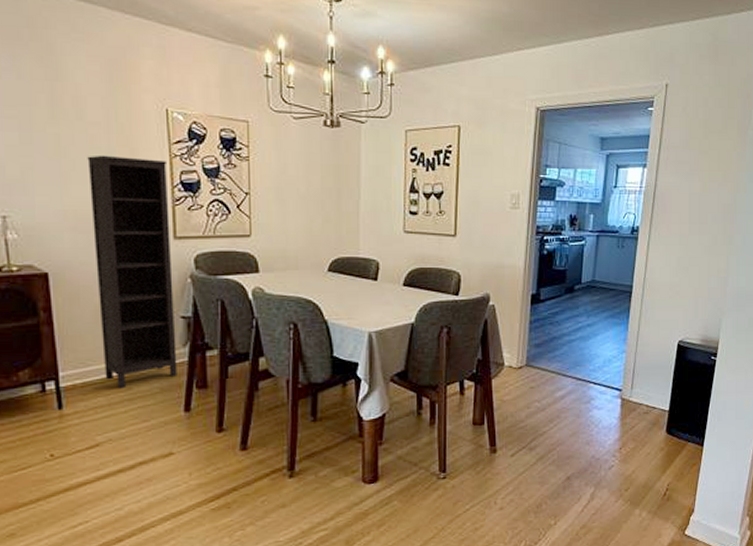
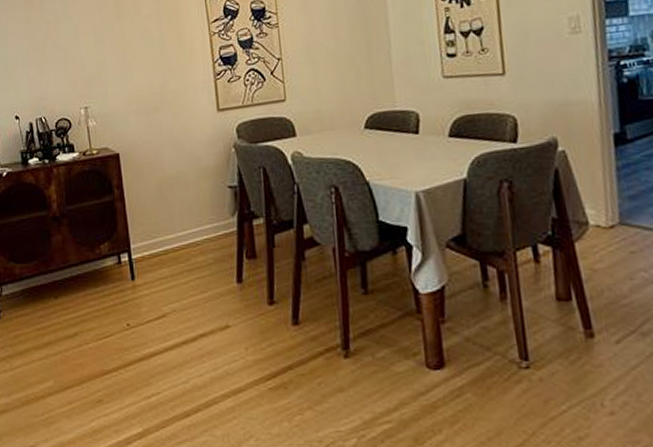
bookcase: present [87,155,177,389] -> none [144,39,229,260]

